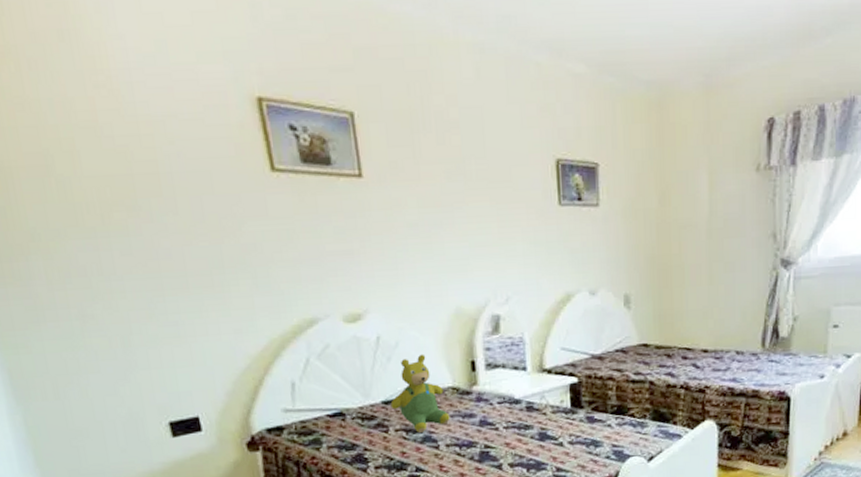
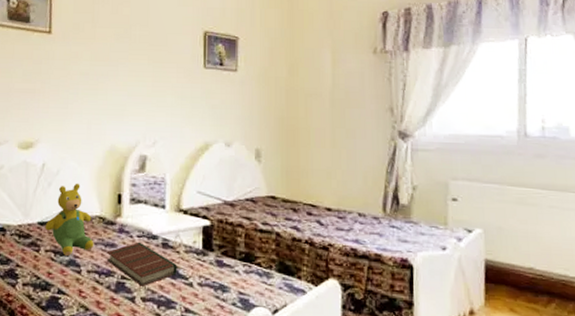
book: none [465,408,545,453] -> present [106,242,177,286]

